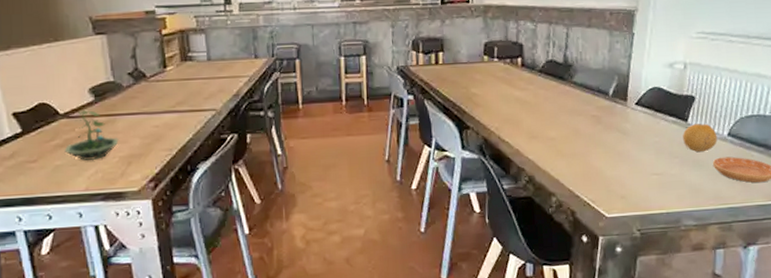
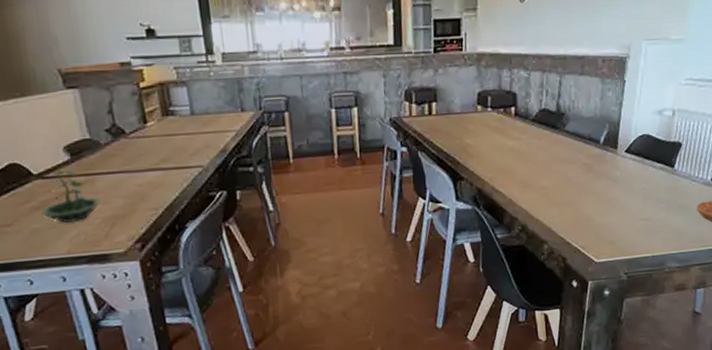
fruit: present [683,123,718,152] -> none [669,169,702,197]

